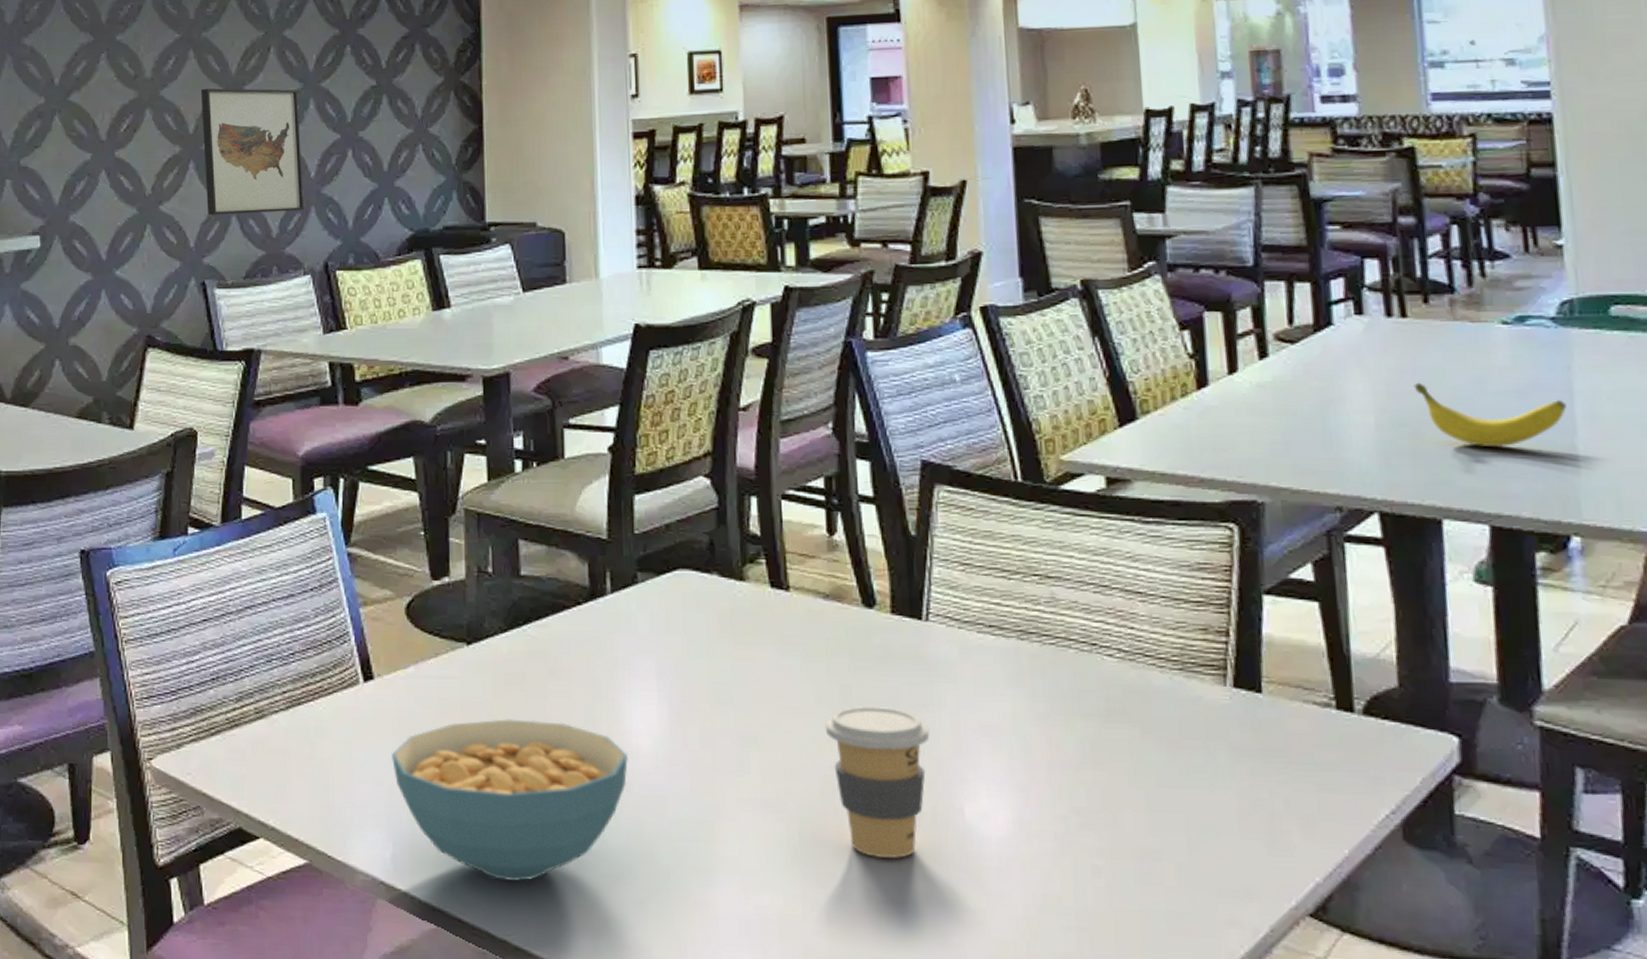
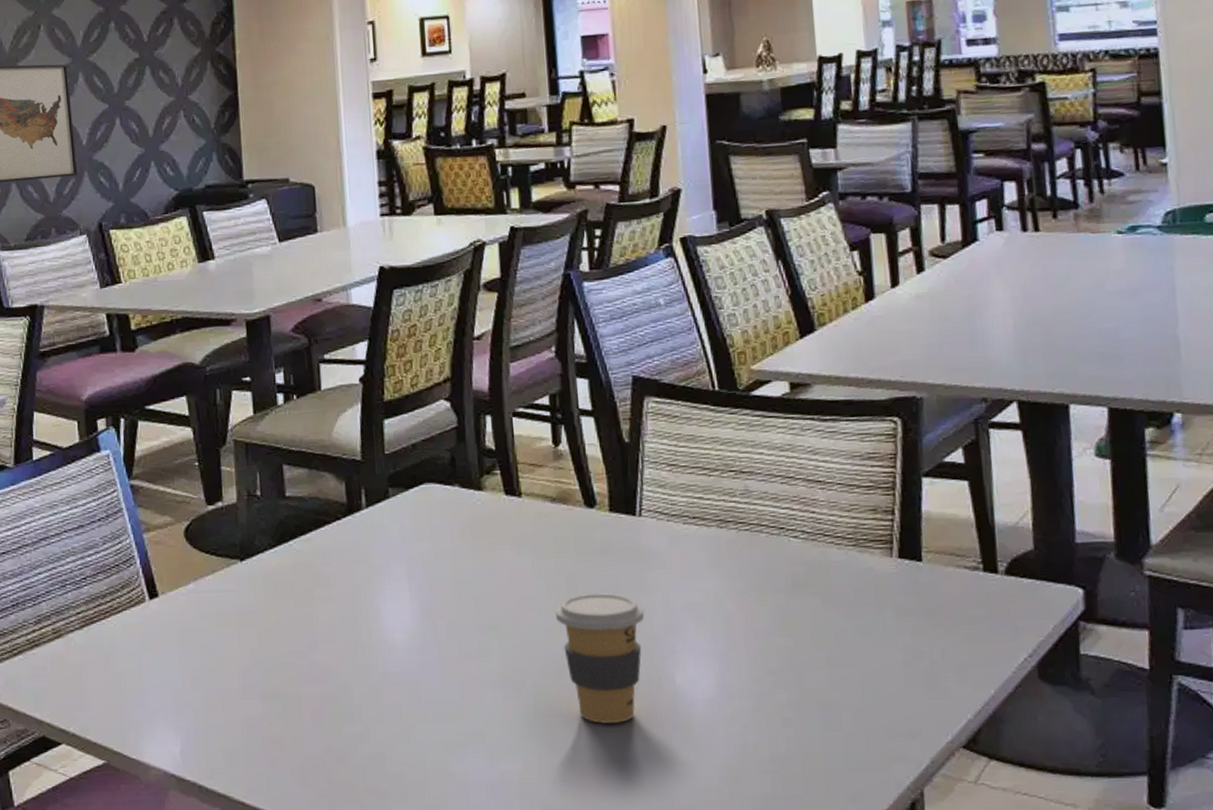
cereal bowl: present [391,719,628,881] -> none [176,623,386,766]
banana: present [1413,382,1567,447] -> none [1045,287,1170,340]

